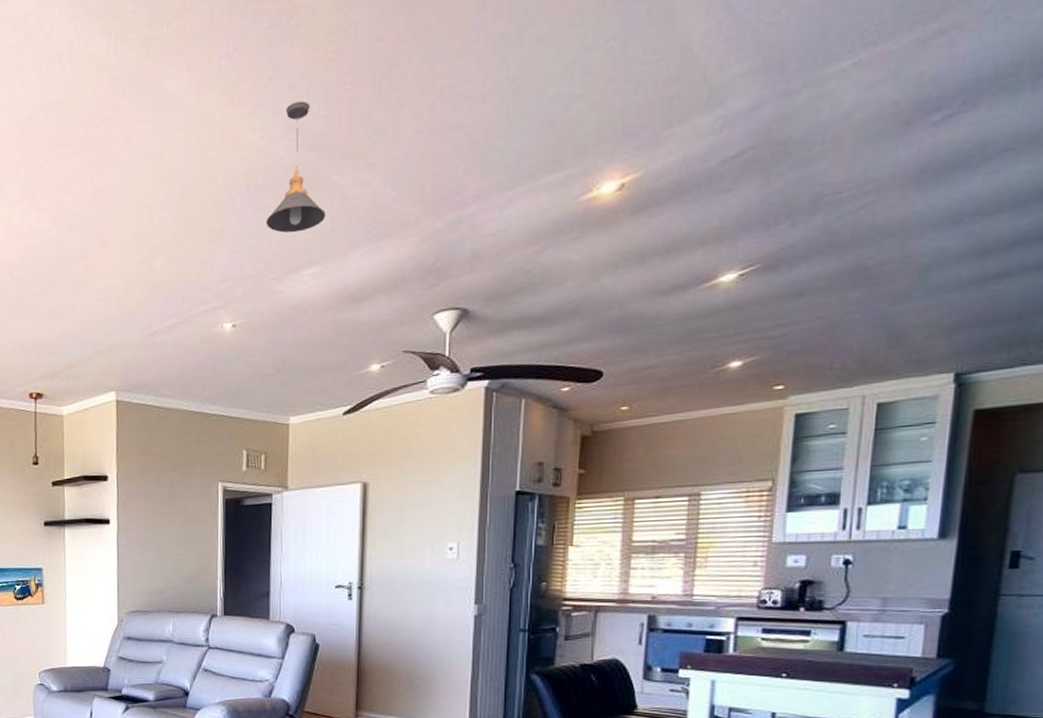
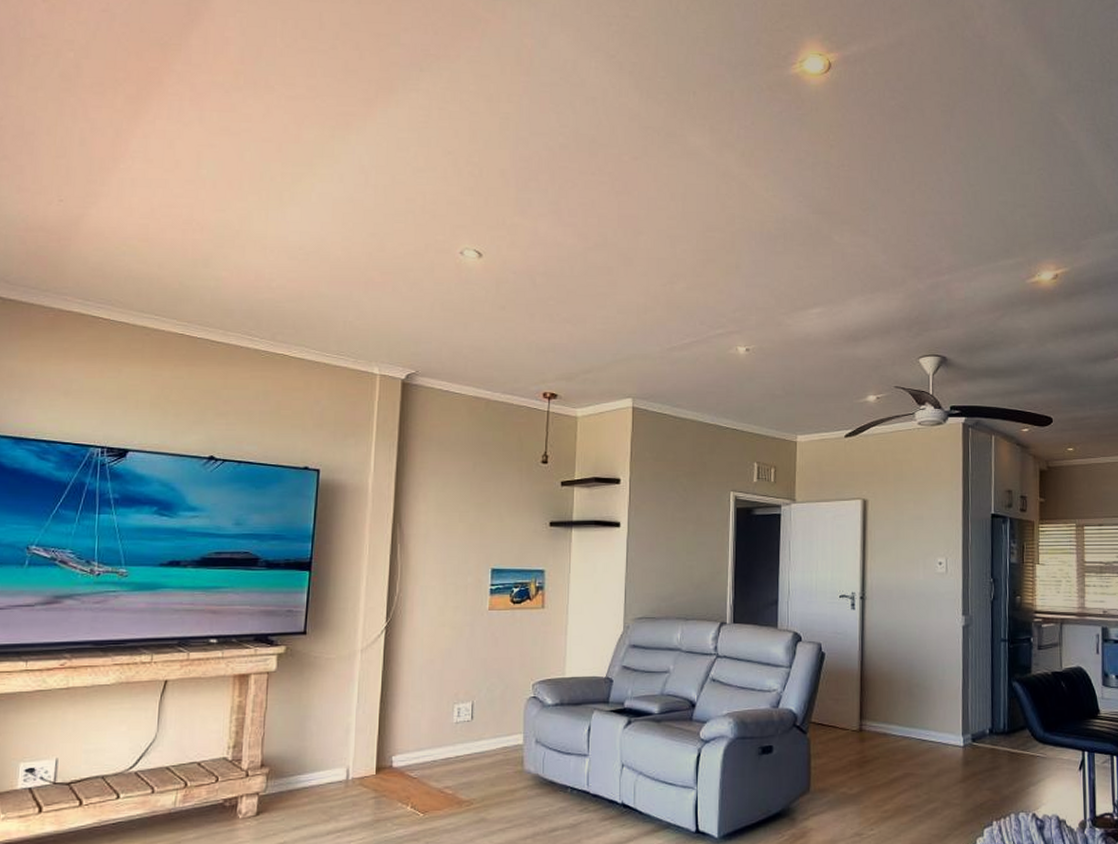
pendant light: present [265,101,326,233] -> none [777,173,828,277]

